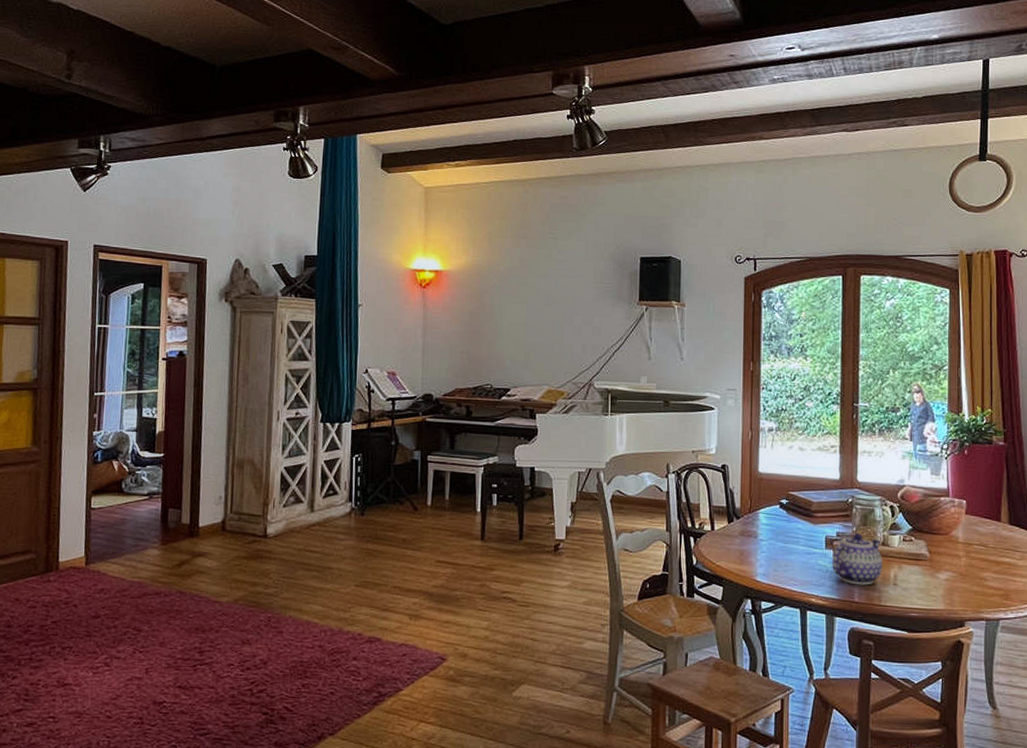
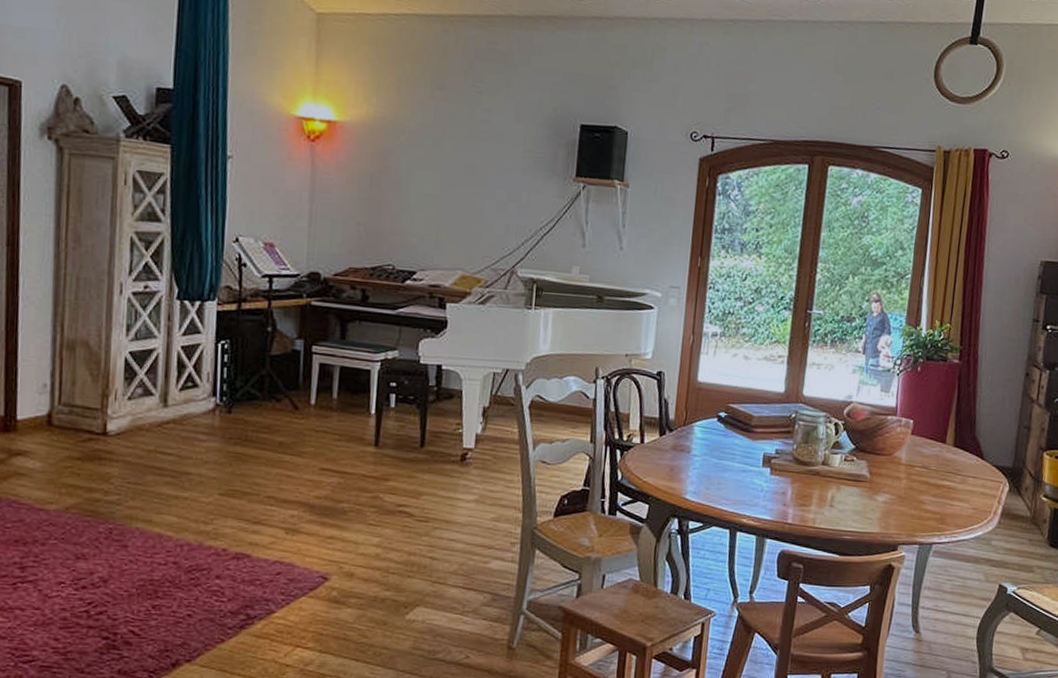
teapot: present [832,533,883,586] -> none [767,451,822,507]

